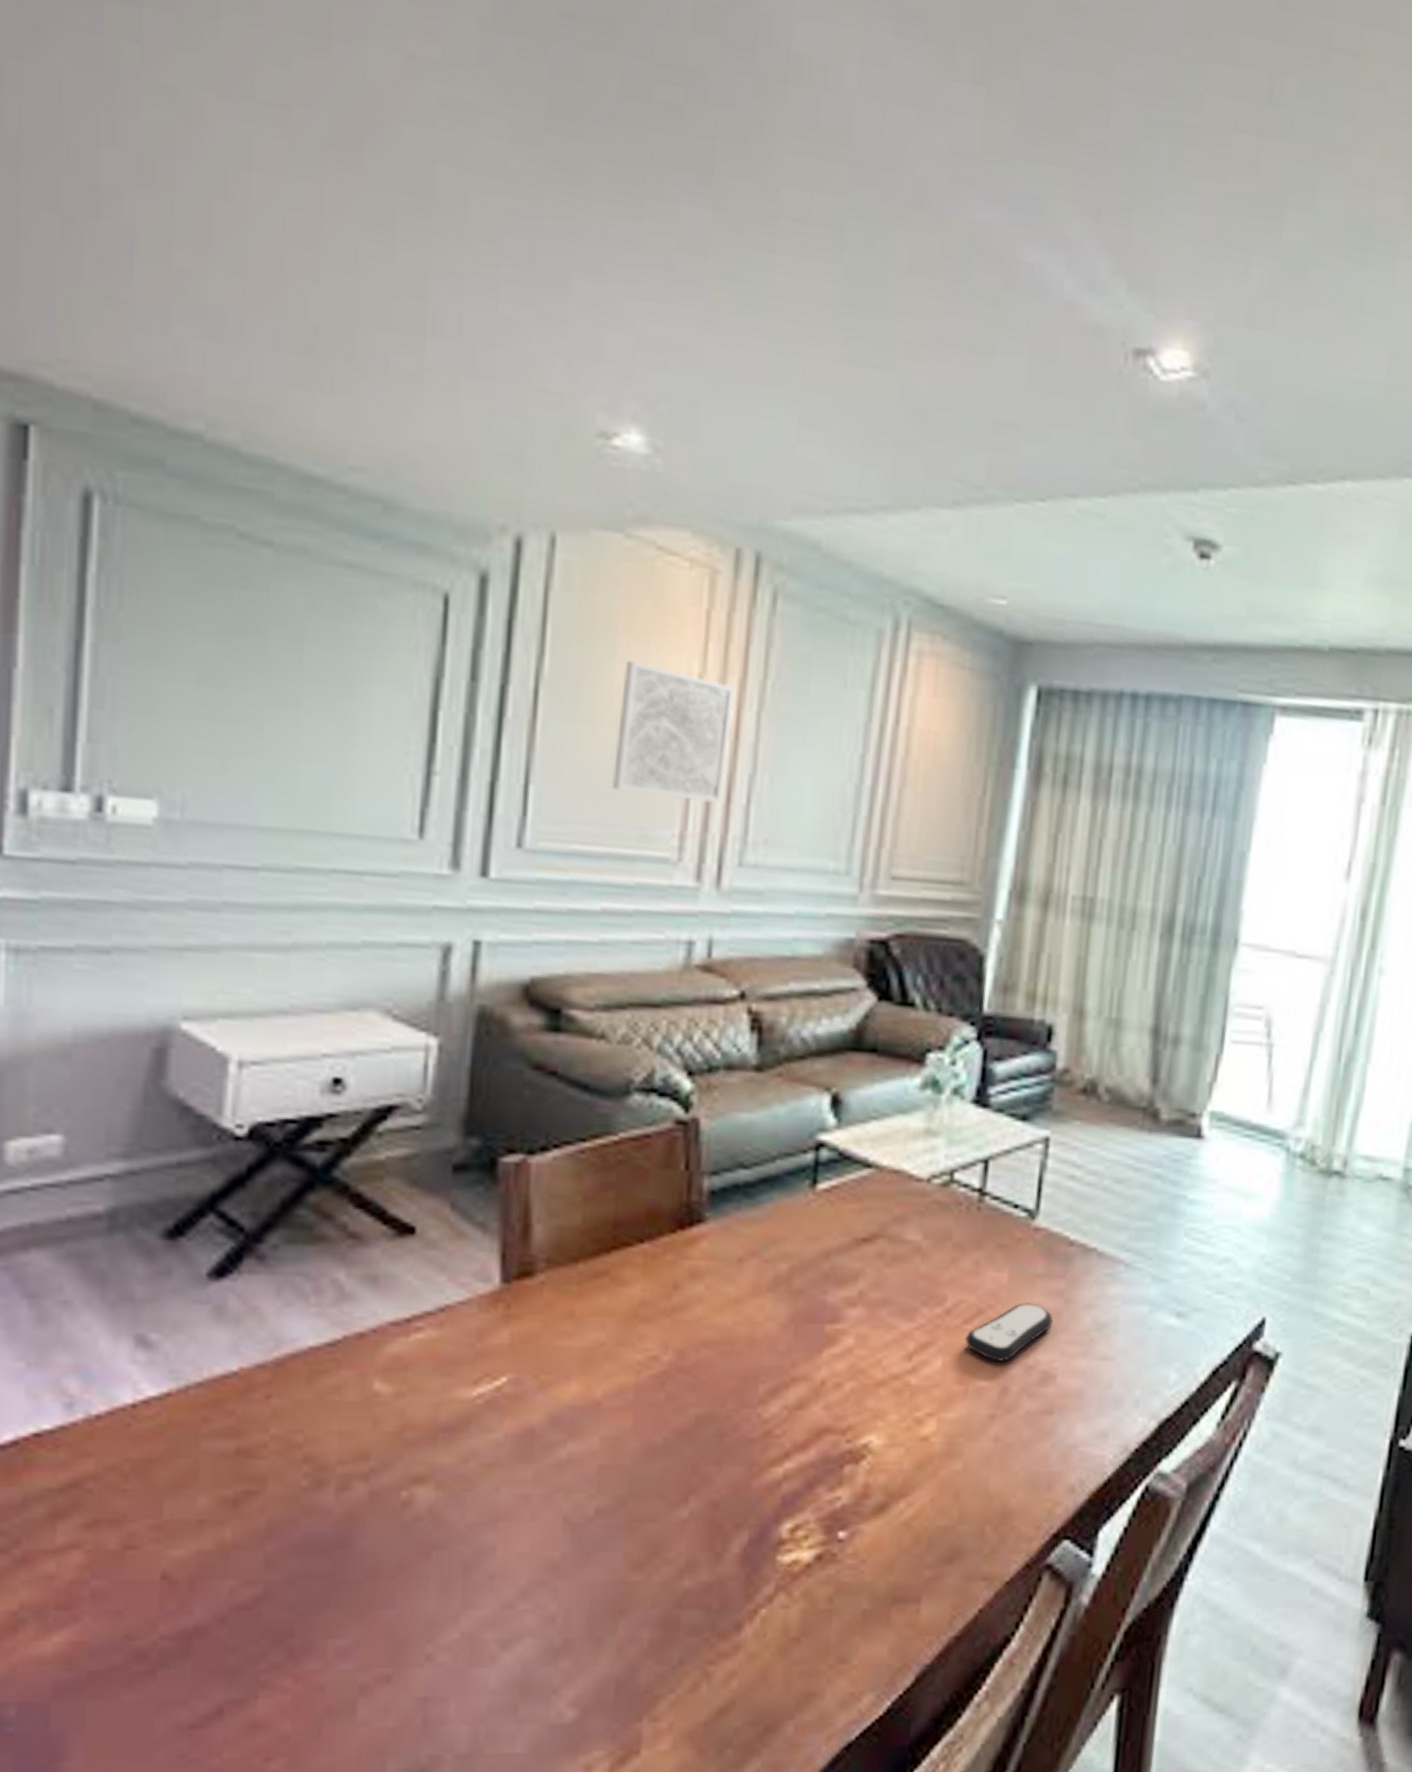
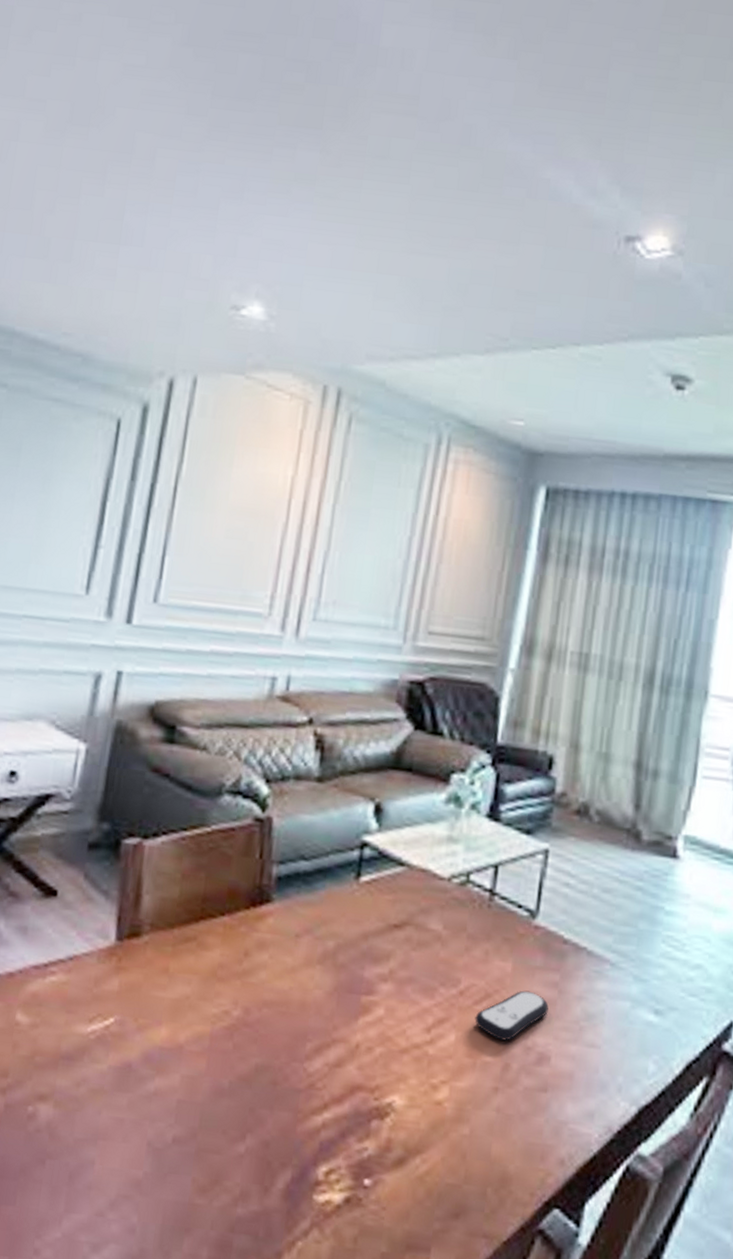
wall art: present [611,661,736,803] -> none [223,467,318,573]

